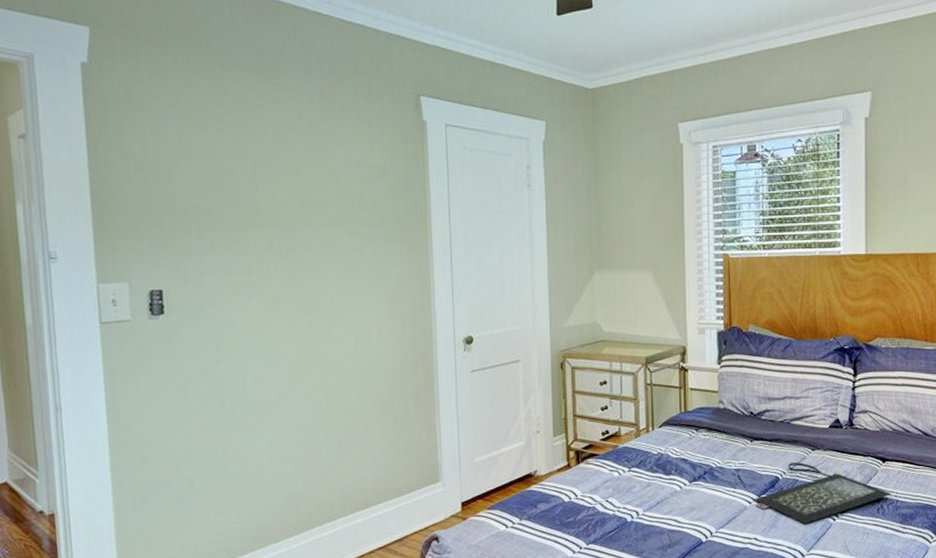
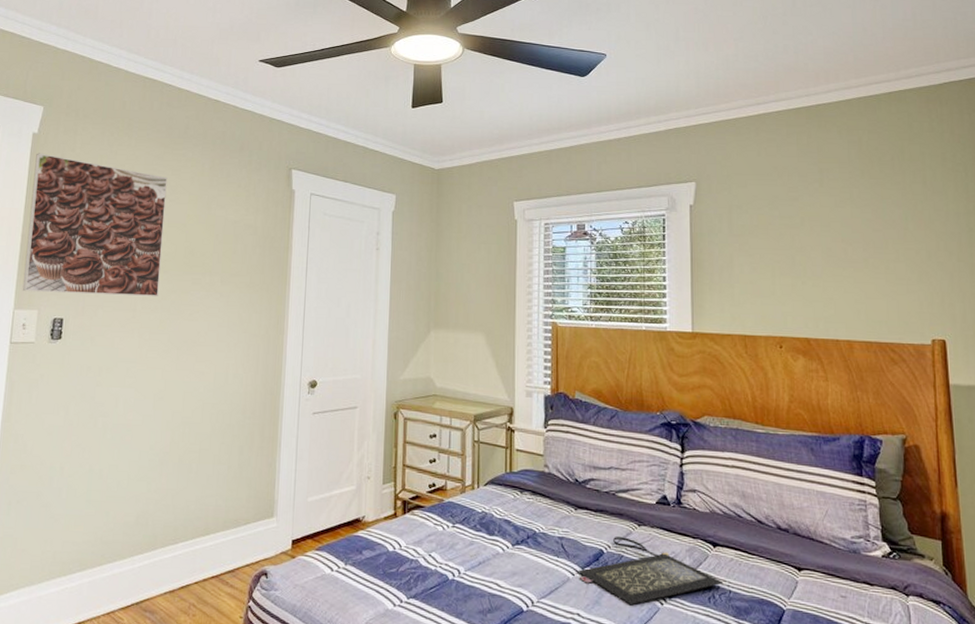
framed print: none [91,88,276,262] -> present [22,153,168,297]

